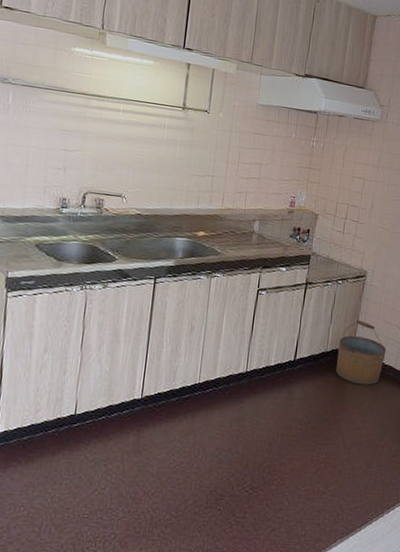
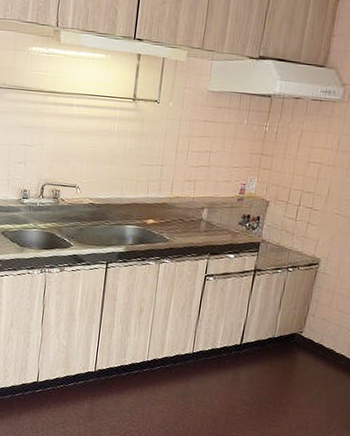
bucket: present [335,320,387,385] -> none [283,308,339,373]

